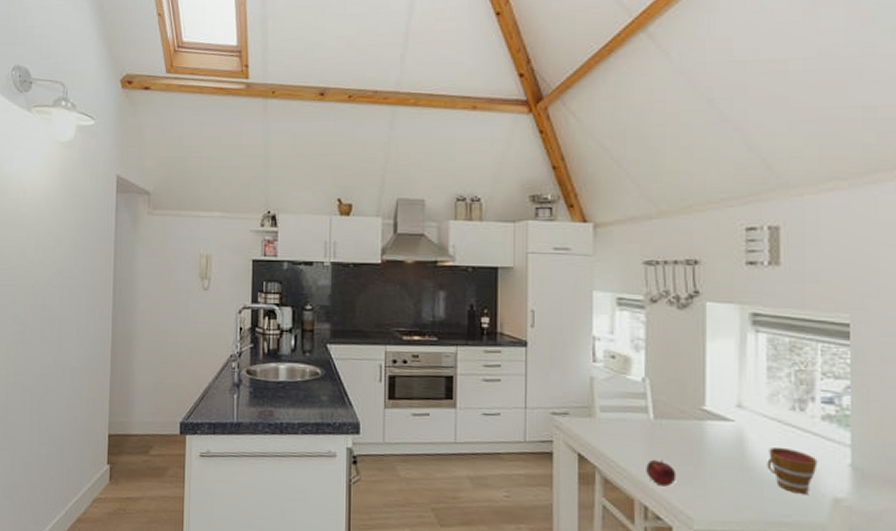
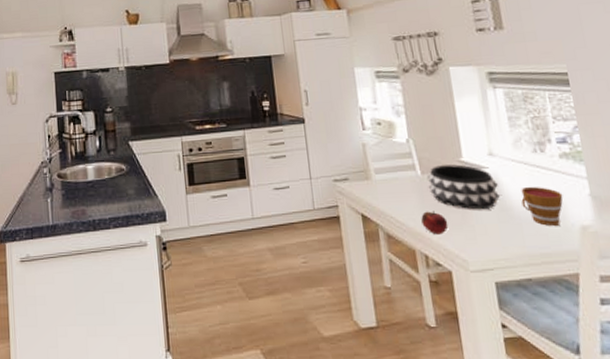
decorative bowl: none [659,411,742,467] -> present [426,164,500,210]

